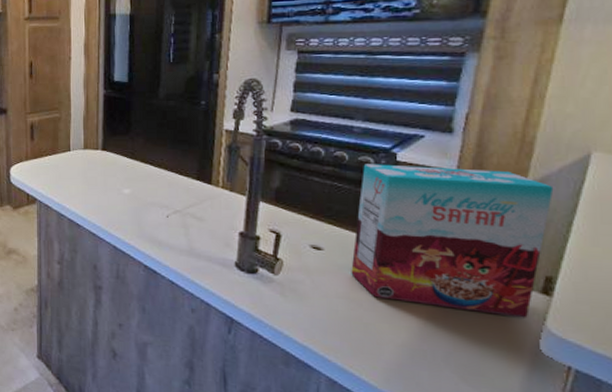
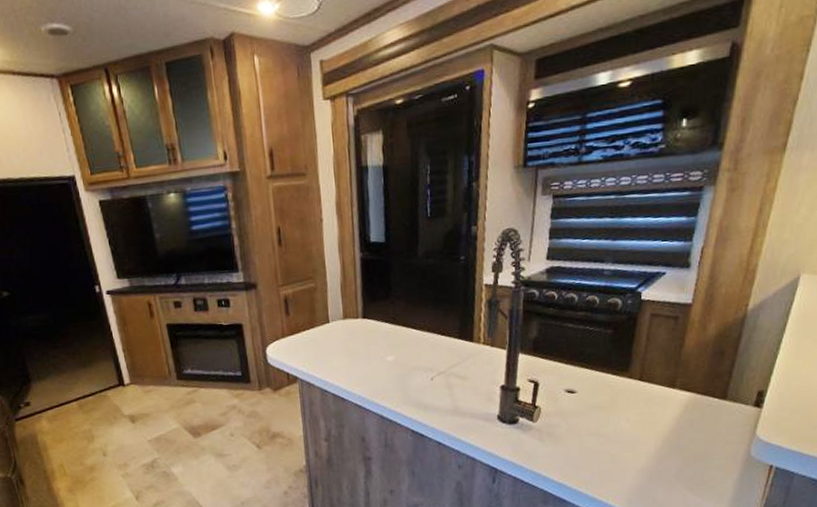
cereal box: present [351,164,554,318] -> none [600,299,769,431]

